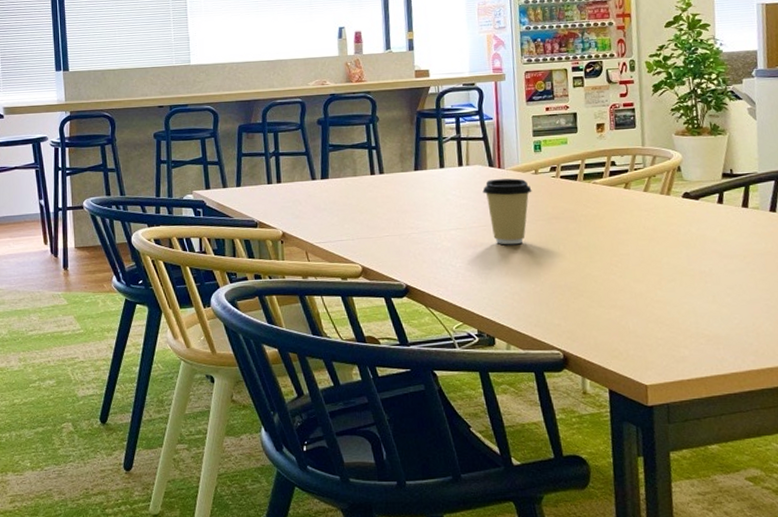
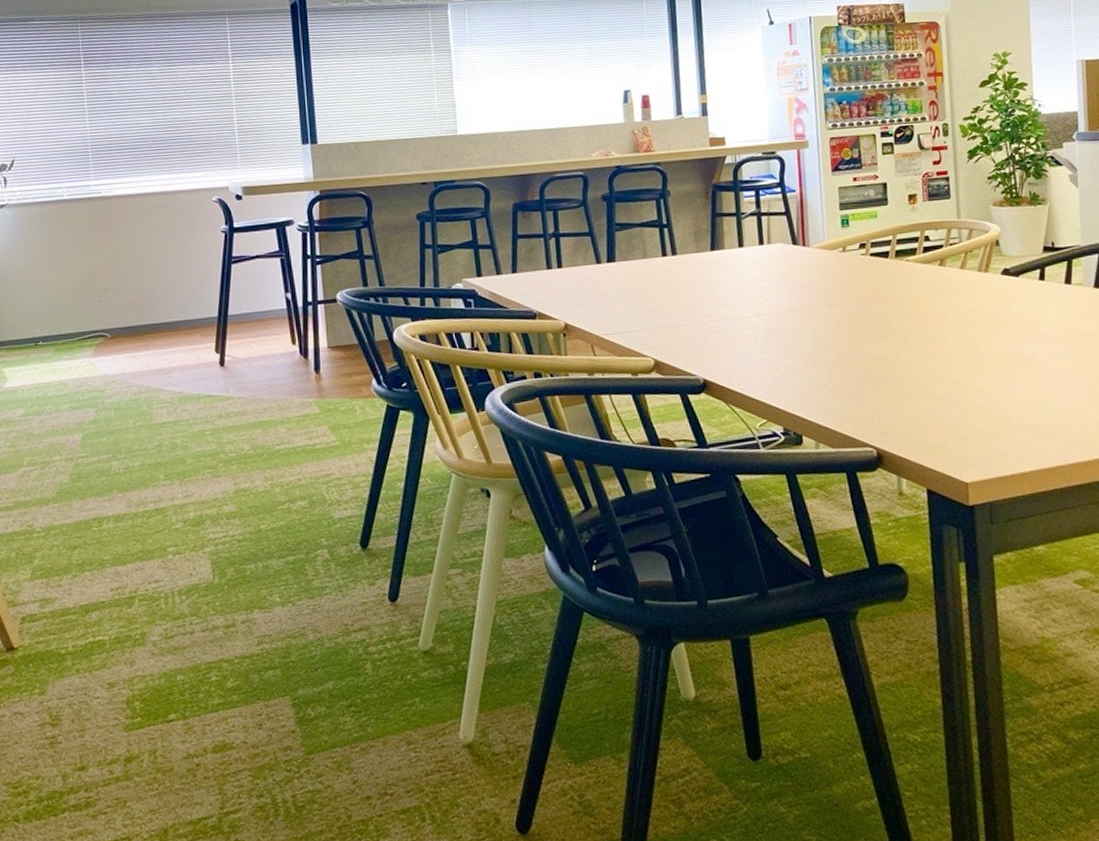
coffee cup: present [482,178,532,245] -> none [786,257,840,332]

